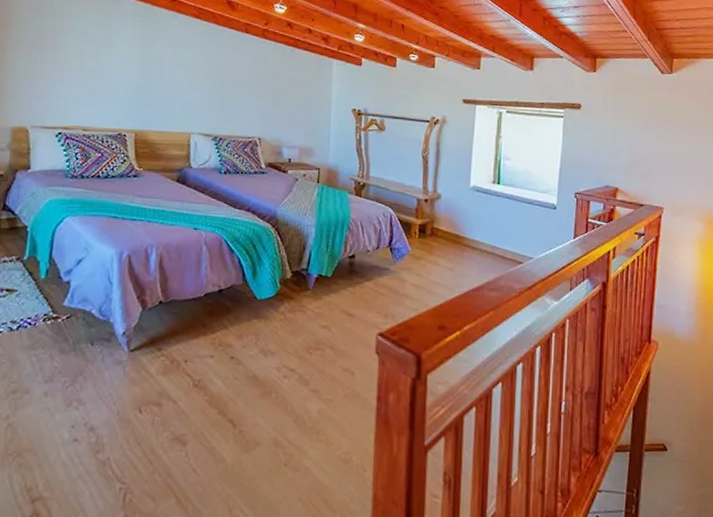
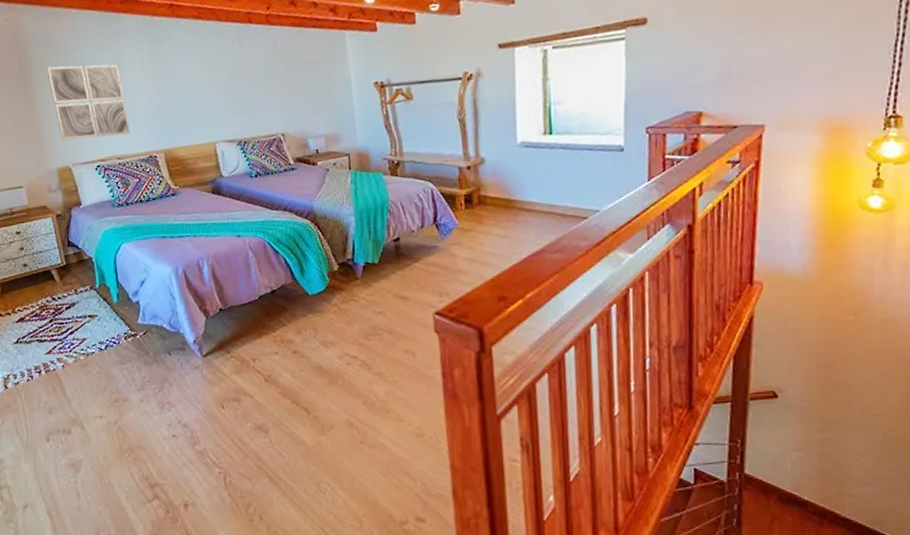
wall art: none [25,27,106,108] -> present [46,64,130,140]

